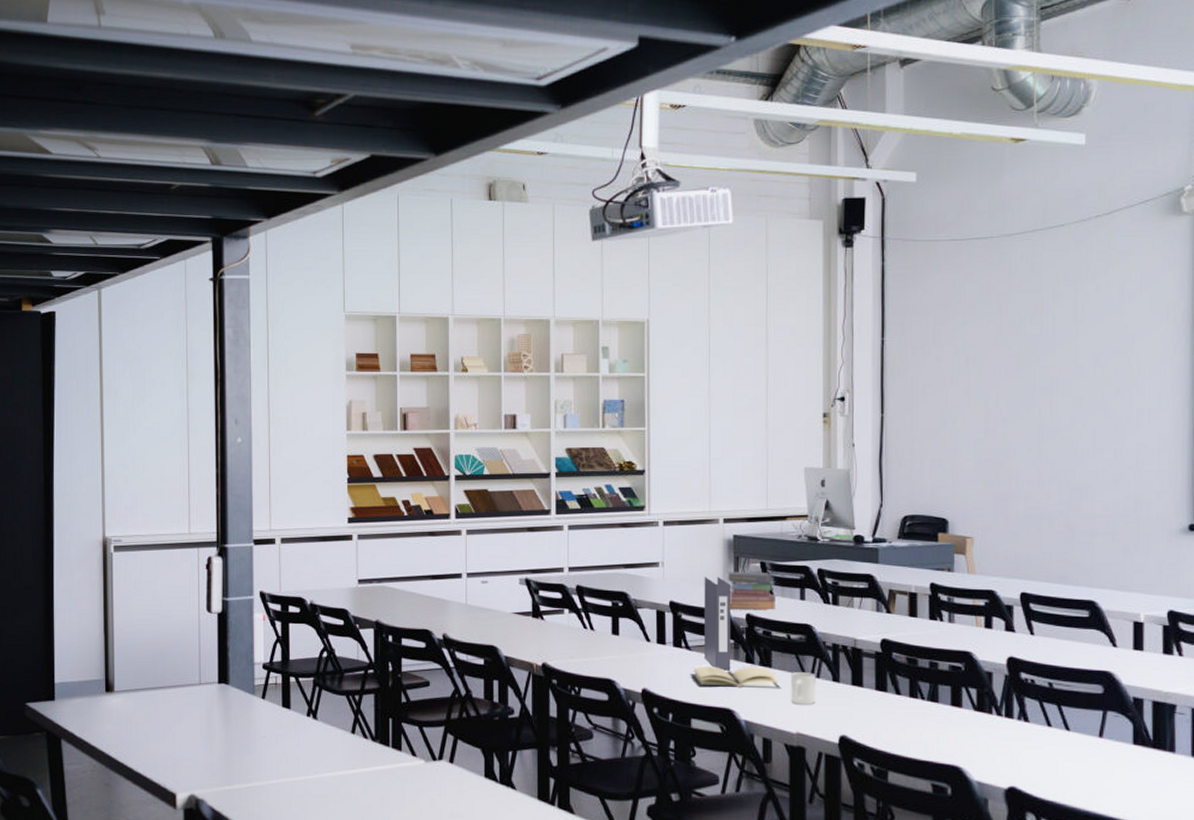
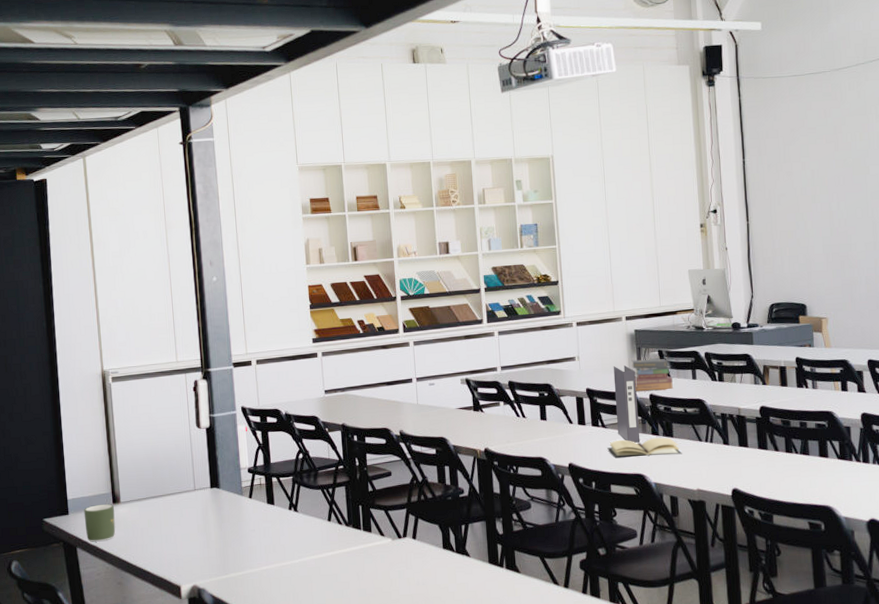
mug: none [72,691,107,735] -> present [83,503,116,542]
cup: present [790,672,816,706] -> none [689,438,711,467]

